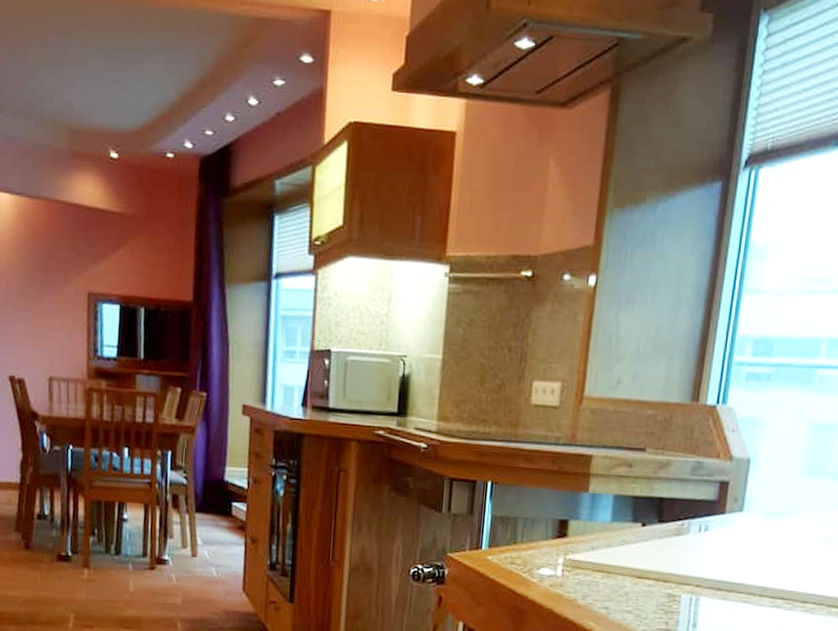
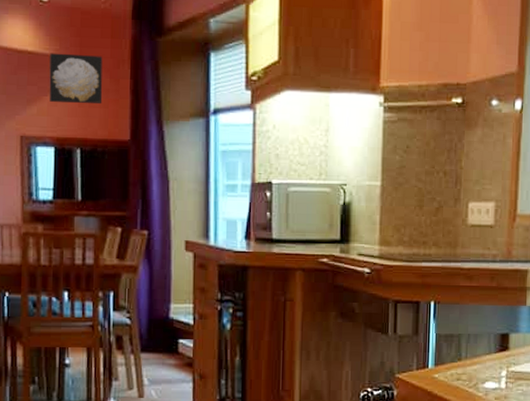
wall art: none [116,210,169,264] -> present [49,53,103,105]

